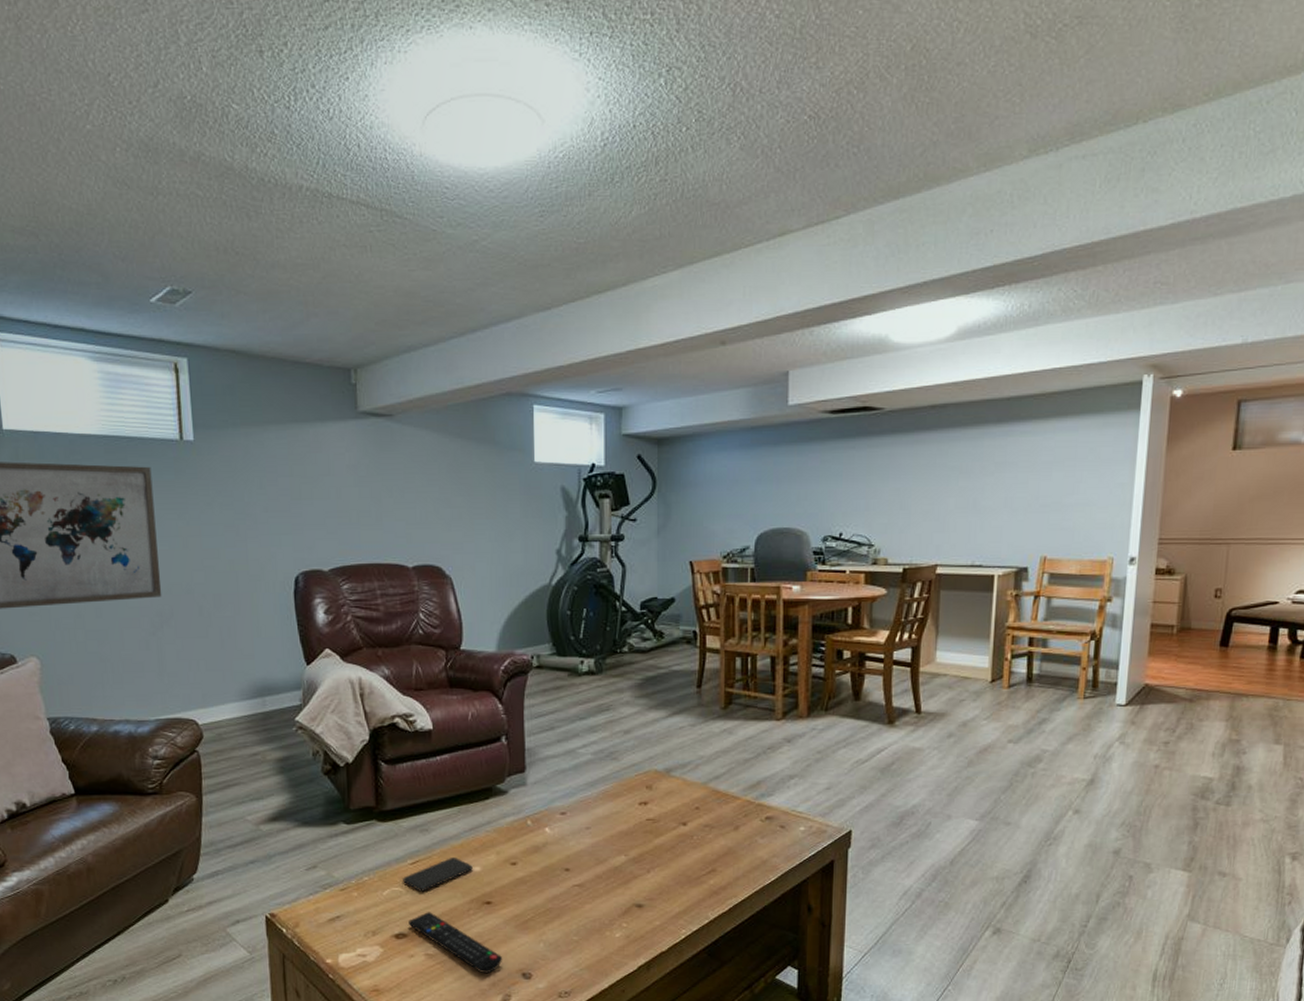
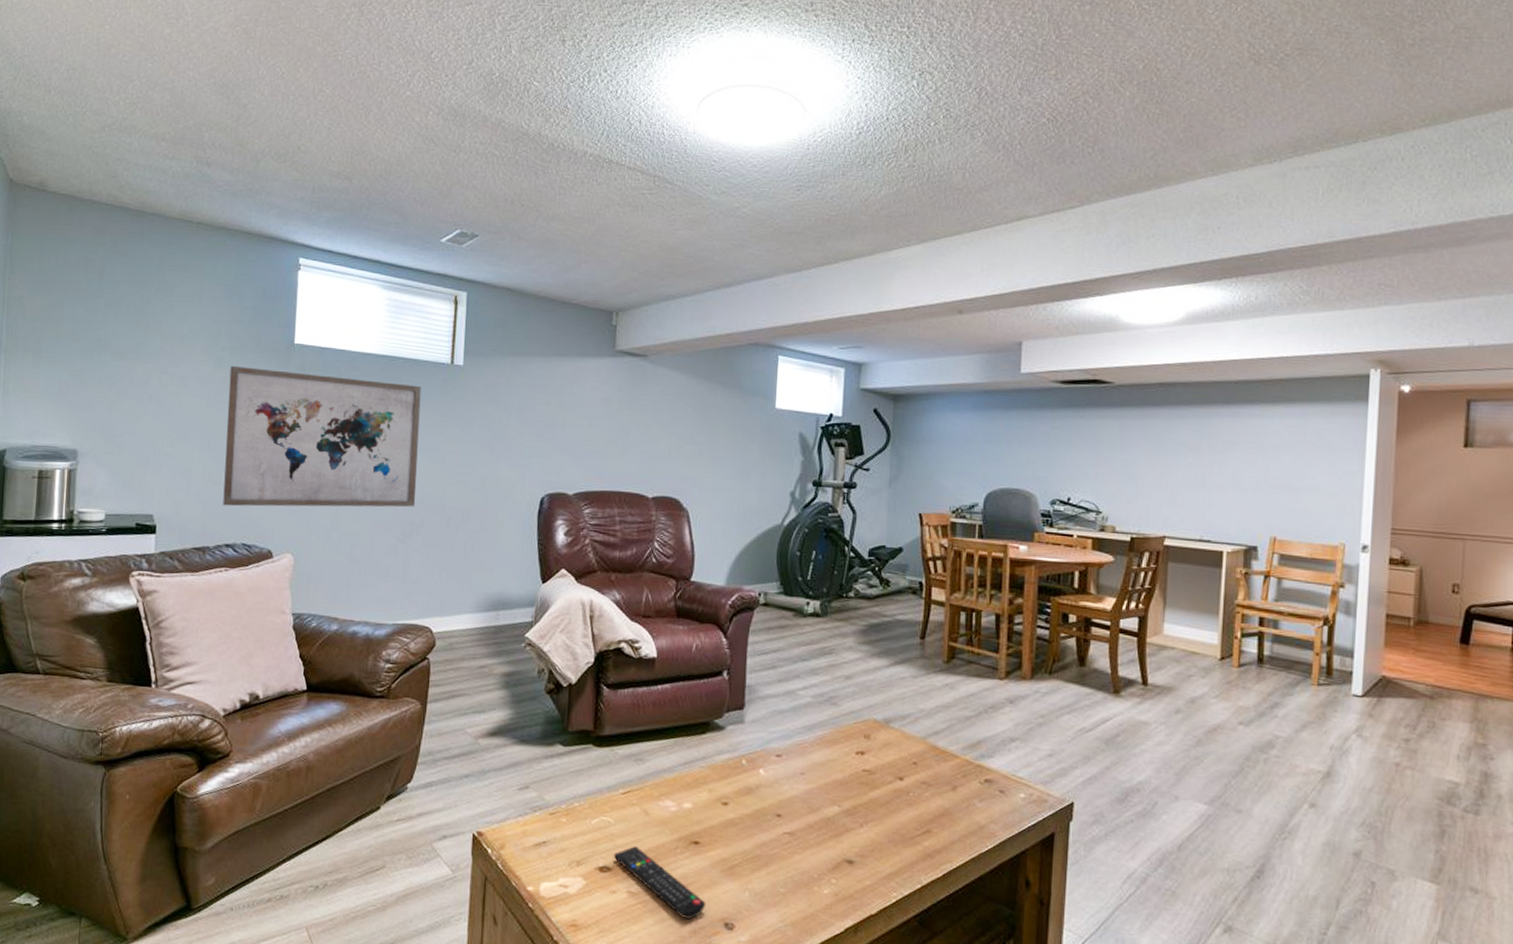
smartphone: present [403,858,473,892] -> none [613,791,684,824]

